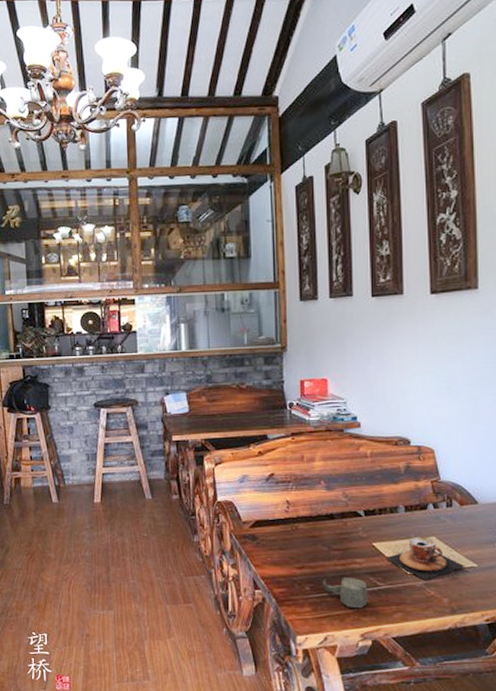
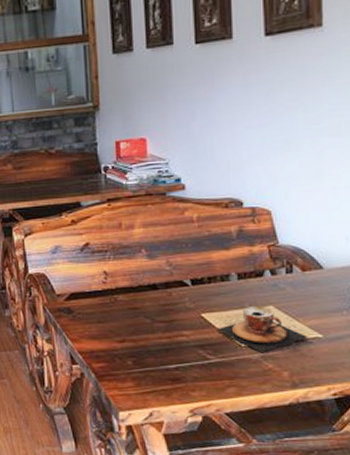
cup: present [323,578,368,609] -> none [146,351,197,384]

